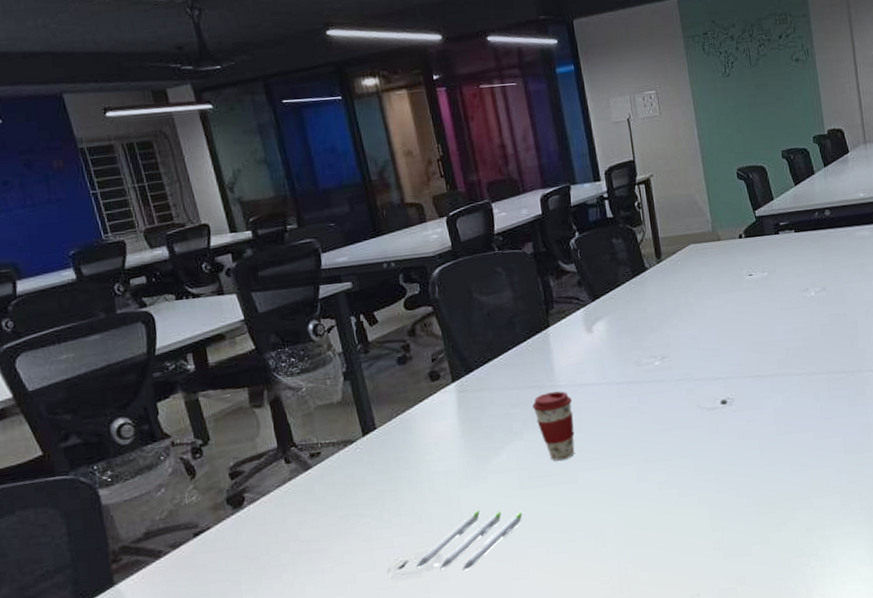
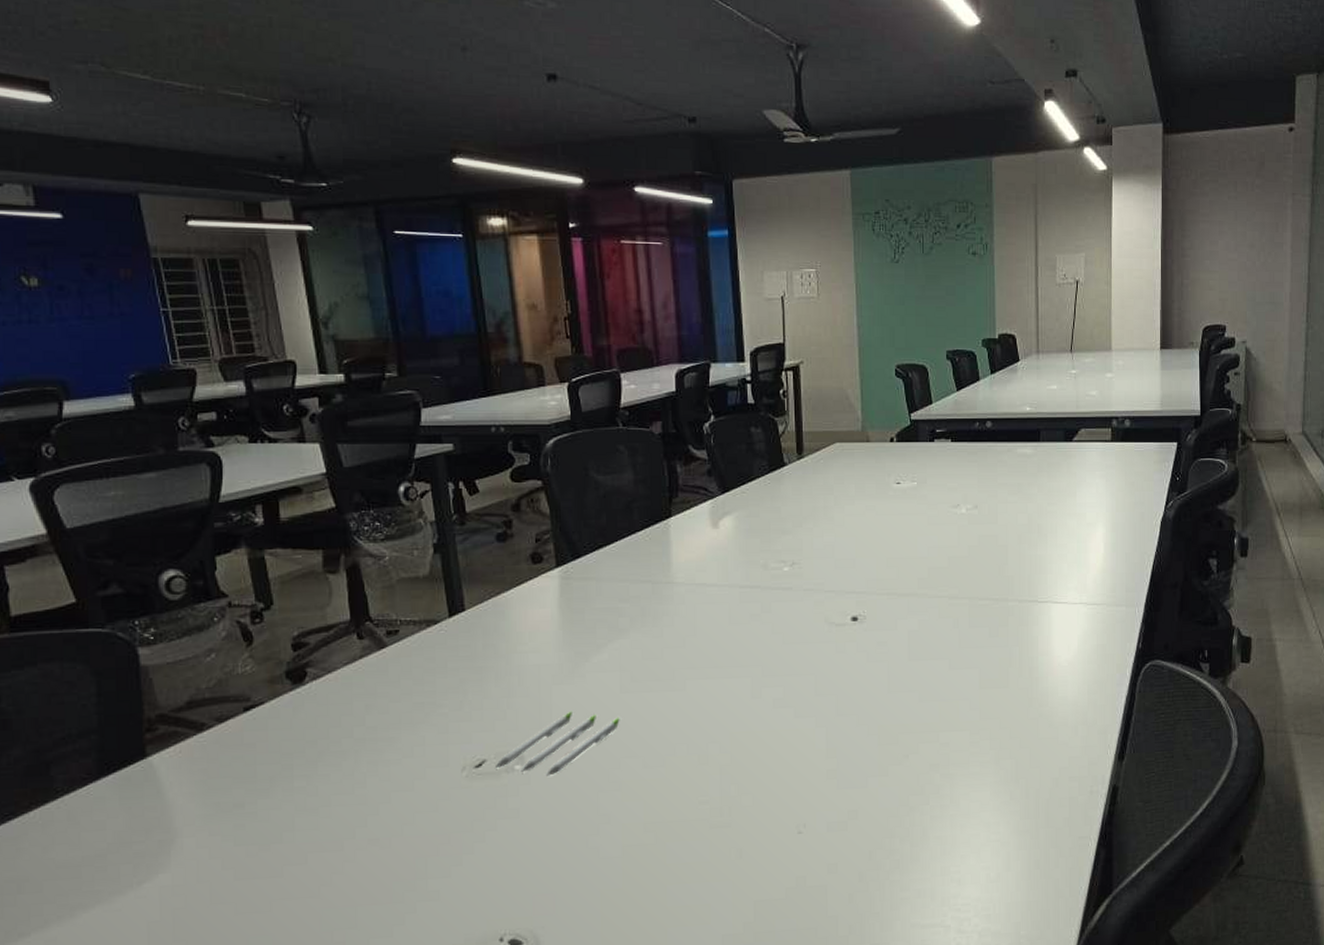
coffee cup: present [532,391,575,461] -> none [643,589,688,665]

